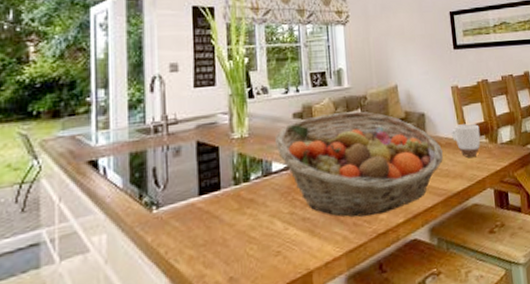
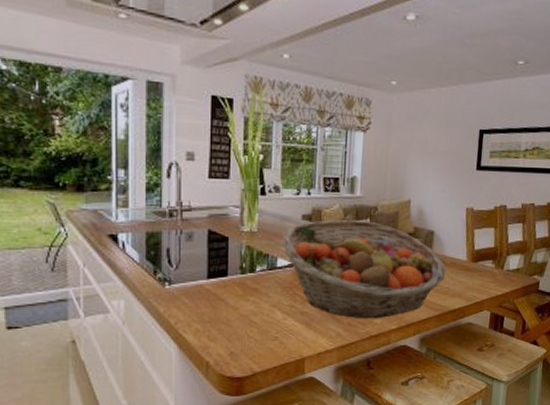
mug: present [452,123,481,158] -> none [458,246,488,279]

